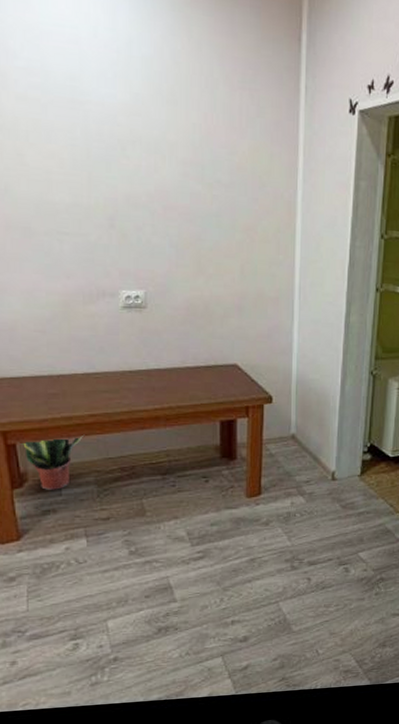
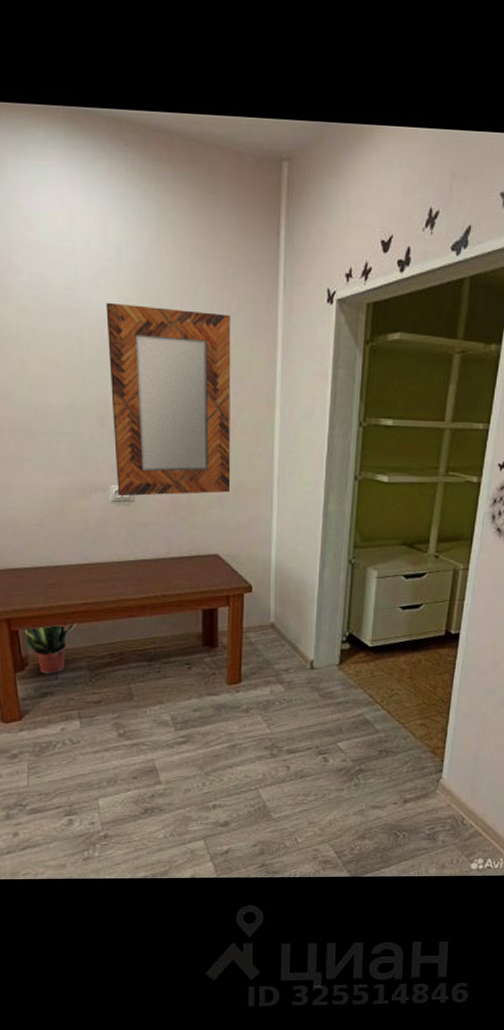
home mirror: none [115,96,251,303] -> present [106,302,231,497]

